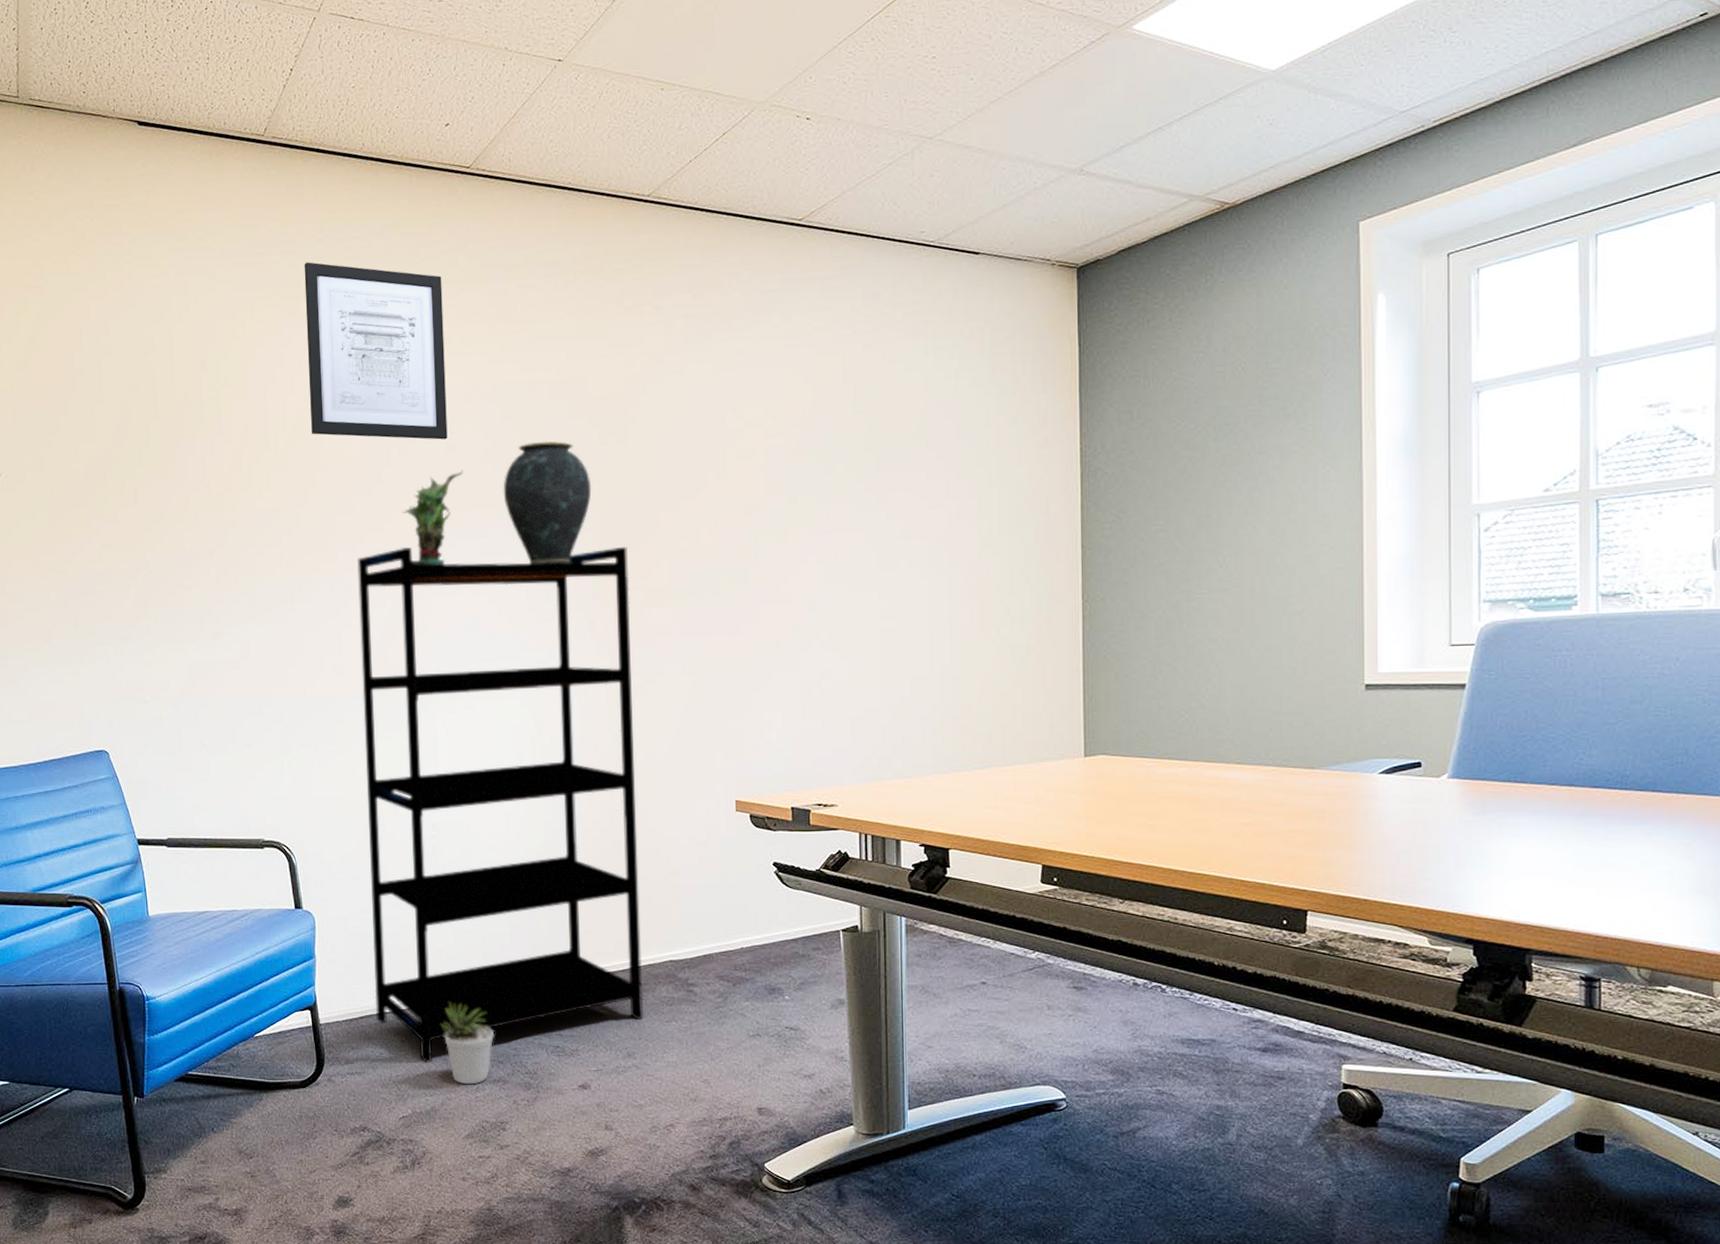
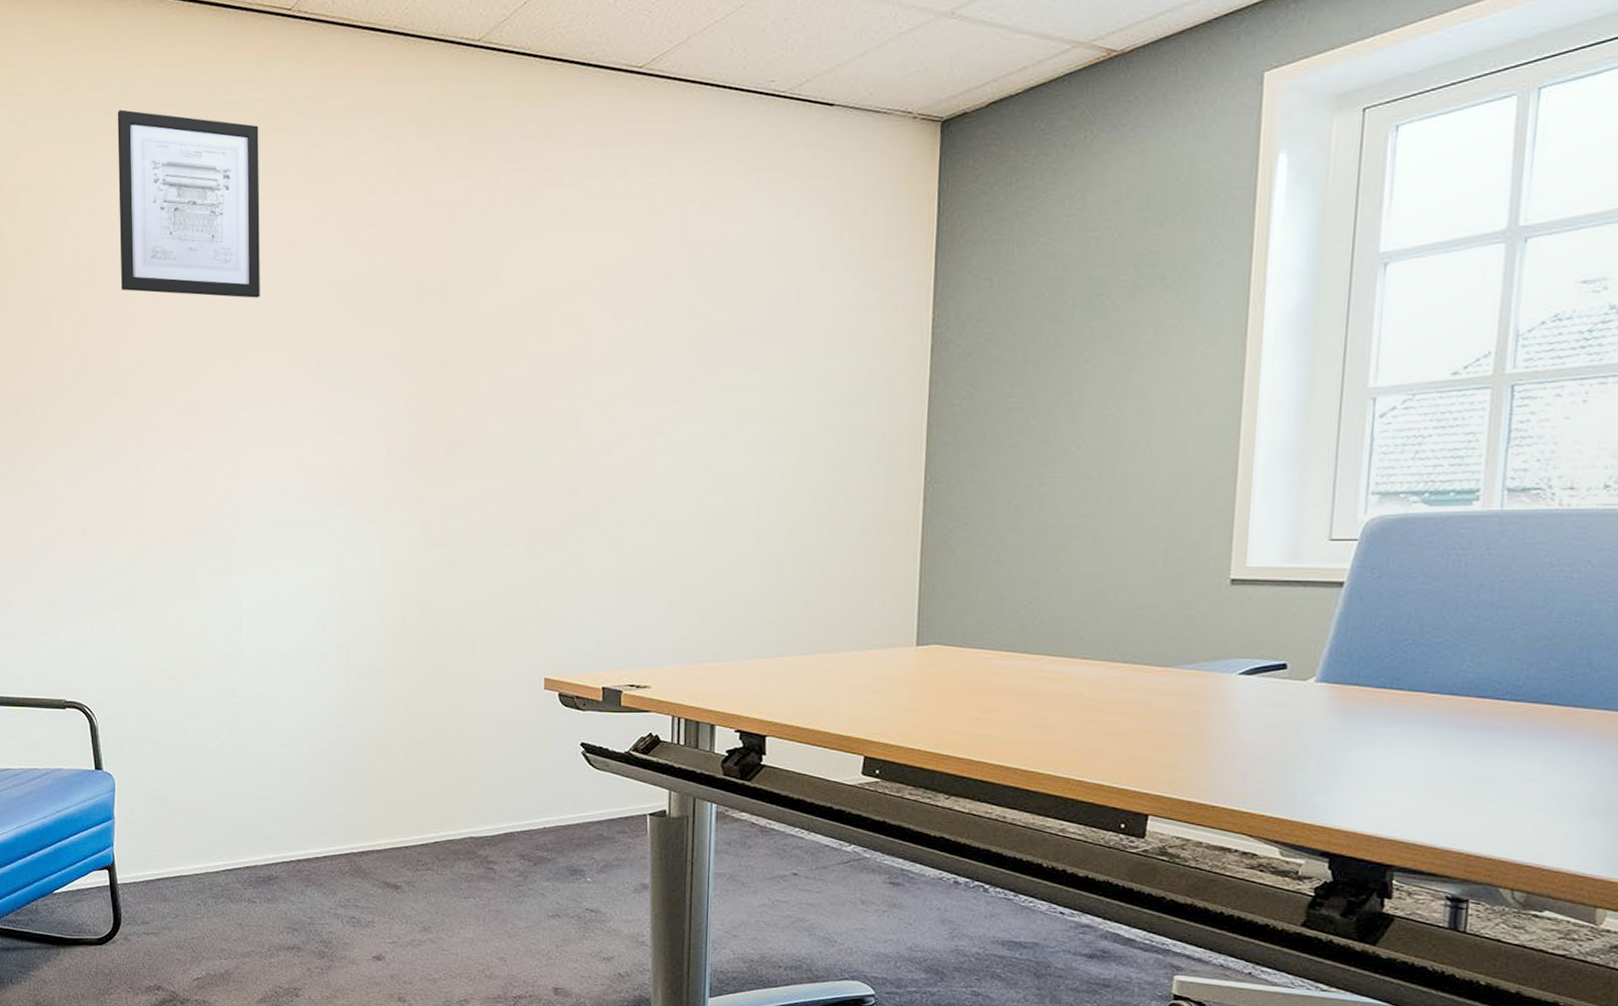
shelving unit: present [357,546,644,1063] -> none [165,408,443,927]
potted plant: present [402,470,463,566] -> none [212,330,275,428]
potted plant: present [441,1002,495,1085] -> none [237,868,291,950]
vase: present [503,440,592,564] -> none [316,300,407,430]

